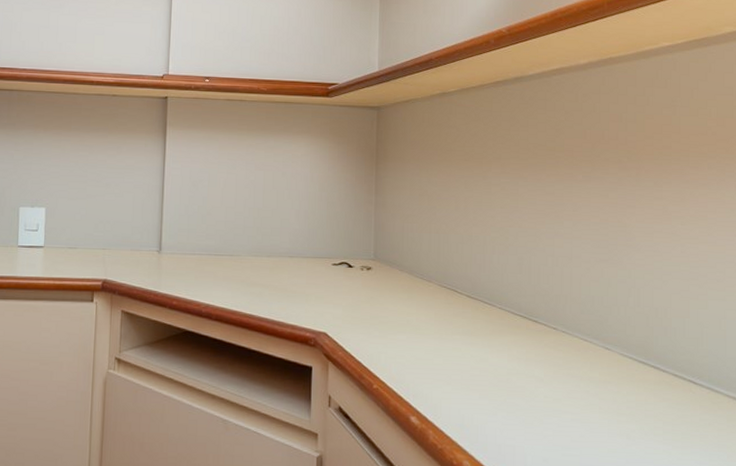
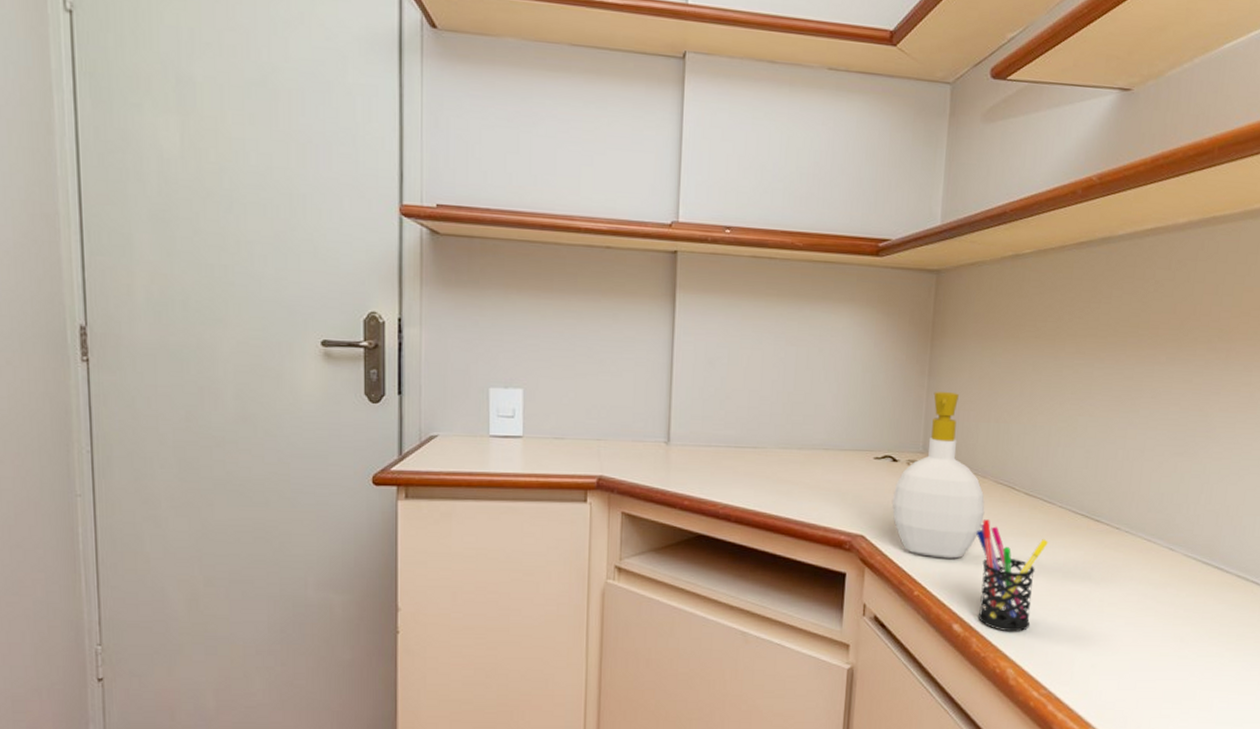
soap bottle: none [349,206,432,355] -> present [892,391,985,559]
pen holder: none [426,319,493,425] -> present [976,519,1049,632]

